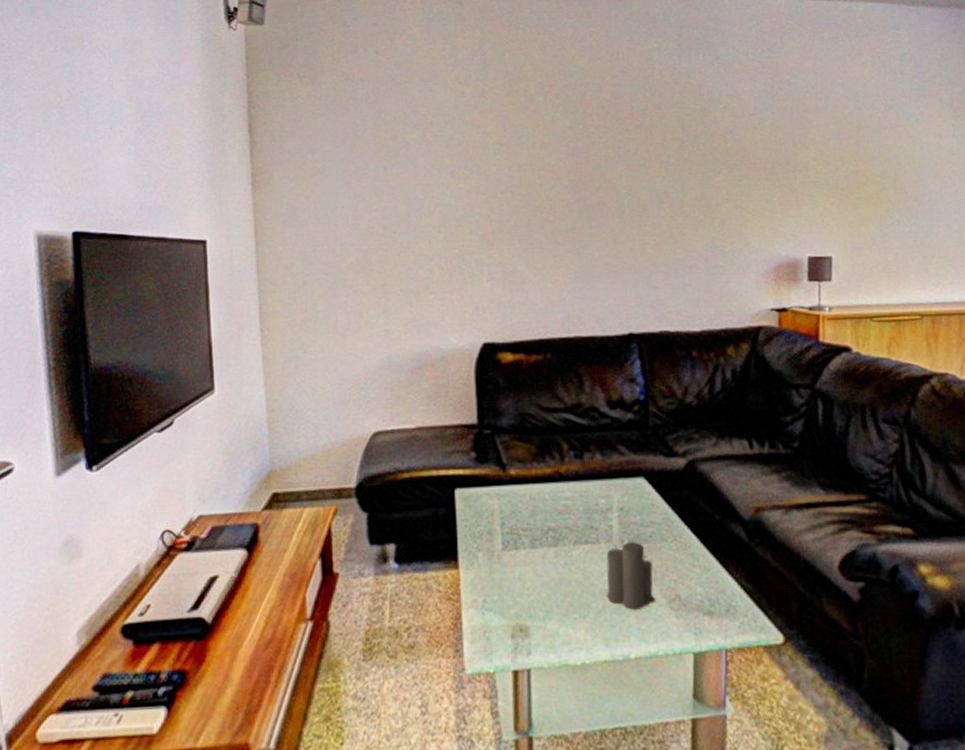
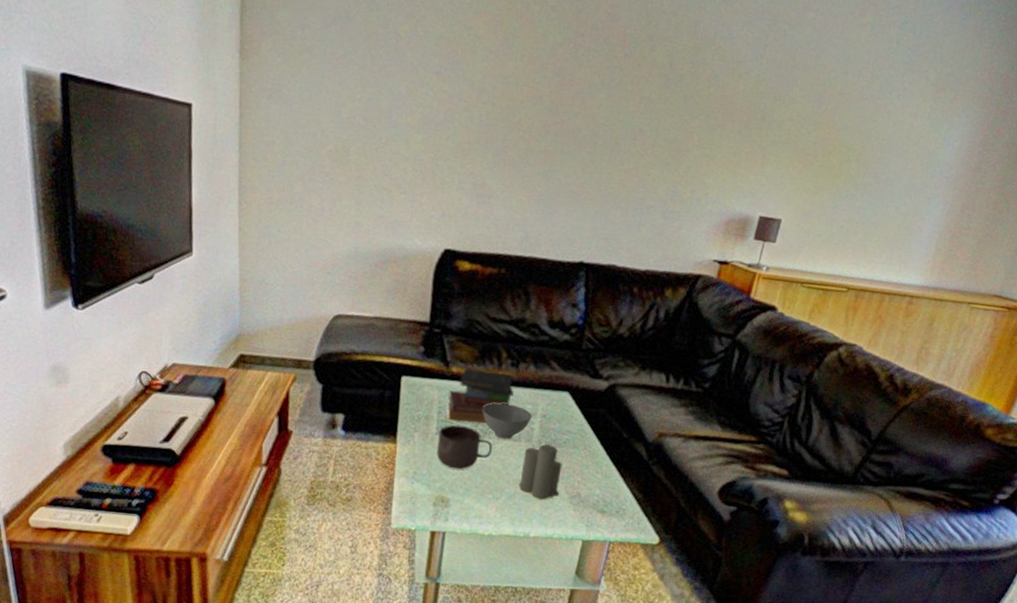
cup: none [504,535,570,589] -> present [436,424,493,469]
books: none [509,466,584,531] -> present [447,367,515,423]
bowl: none [550,502,608,544] -> present [482,403,532,440]

